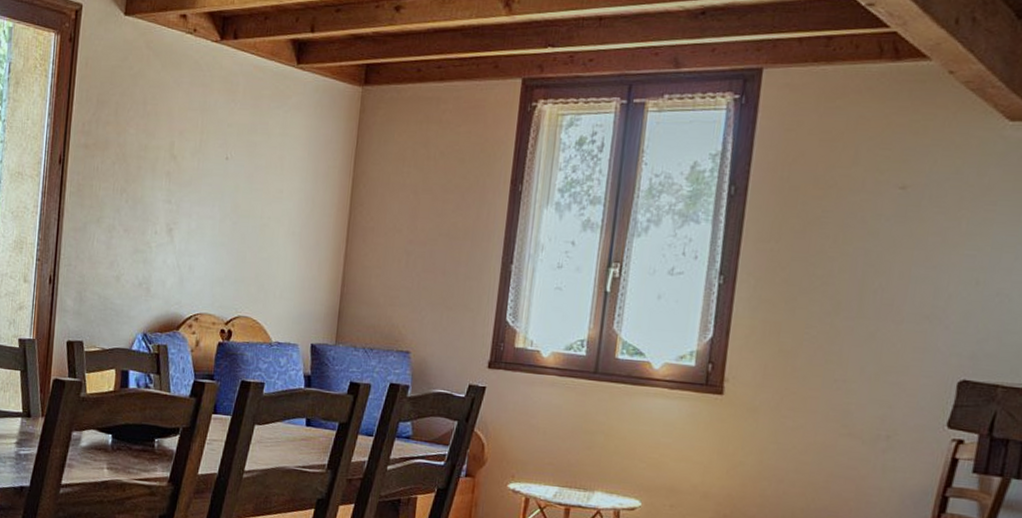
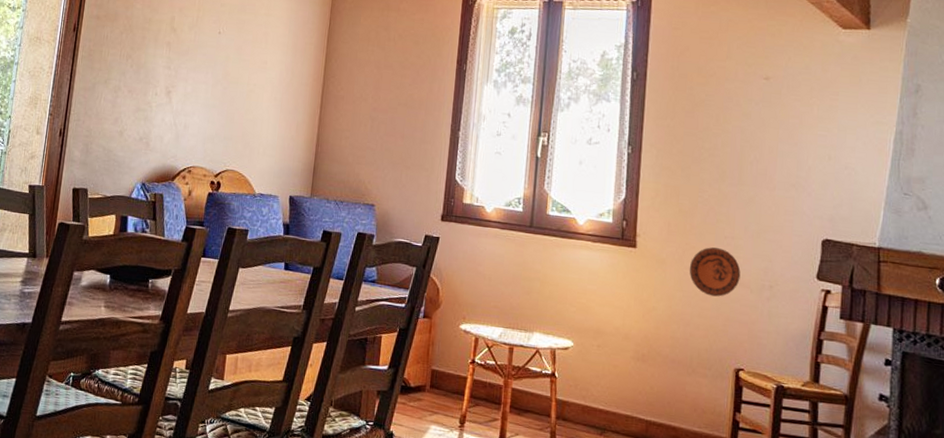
decorative plate: none [787,392,852,450] -> present [689,247,741,297]

